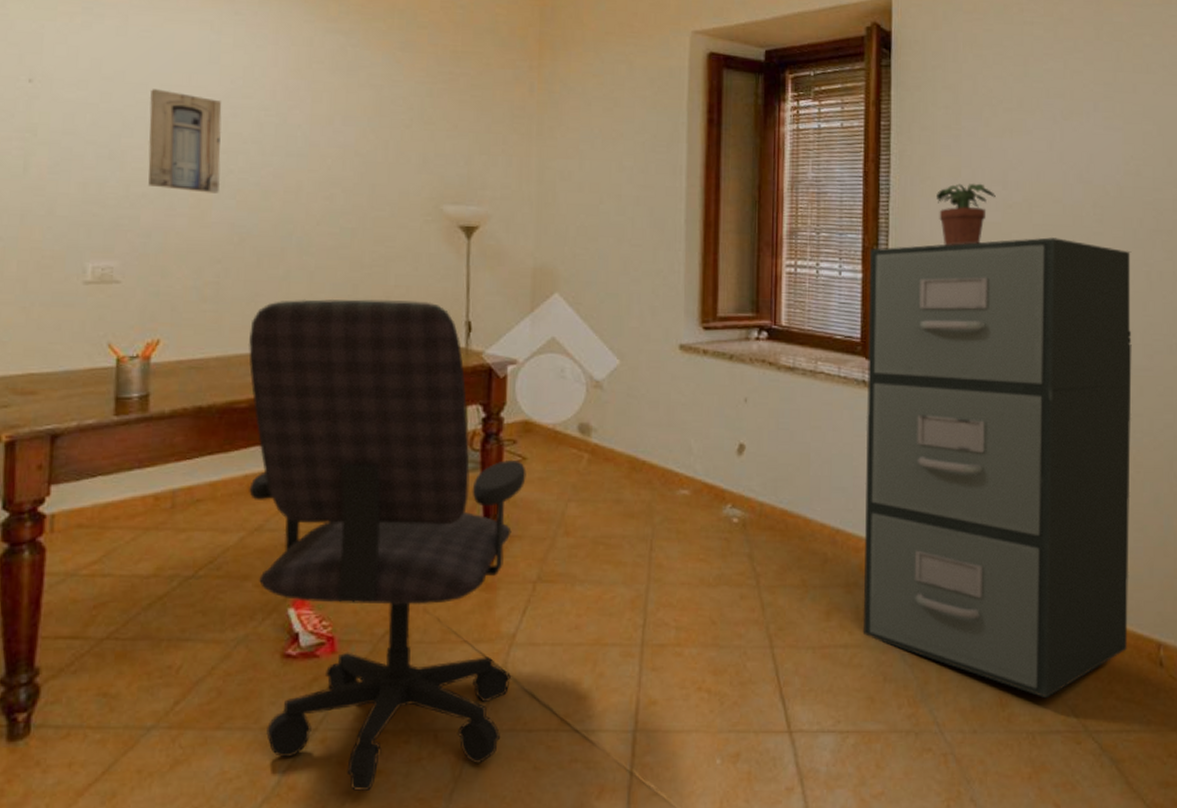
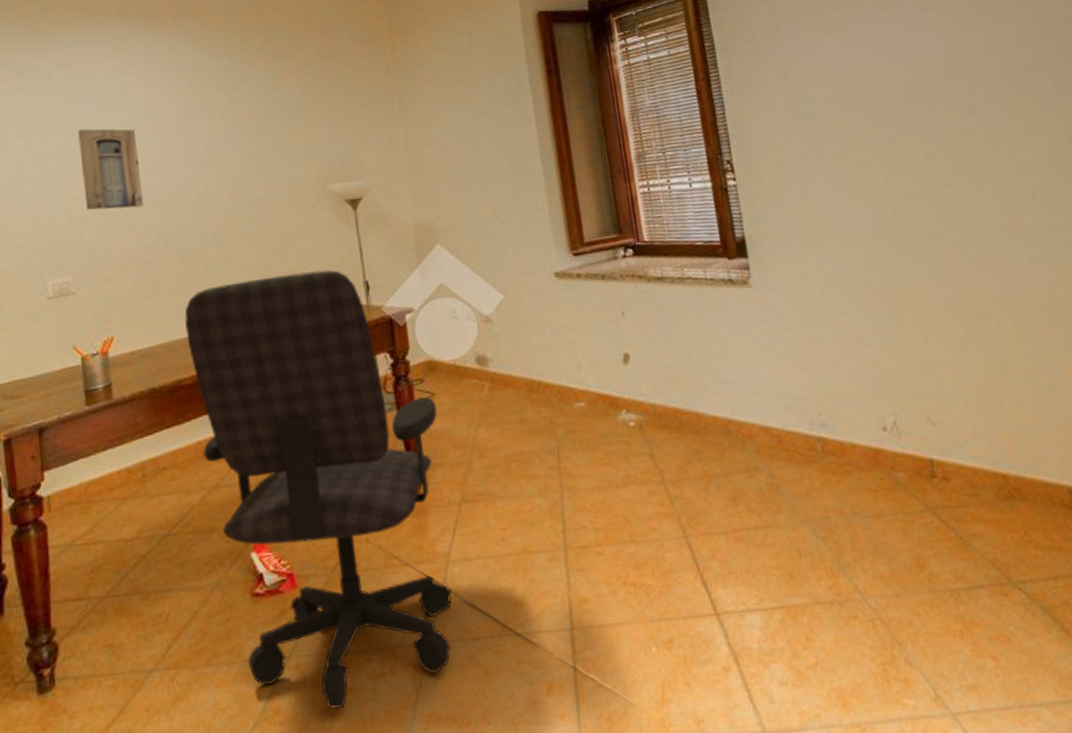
filing cabinet: present [862,237,1132,699] -> none [714,119,1038,556]
potted plant: present [935,183,996,245] -> none [768,82,826,144]

